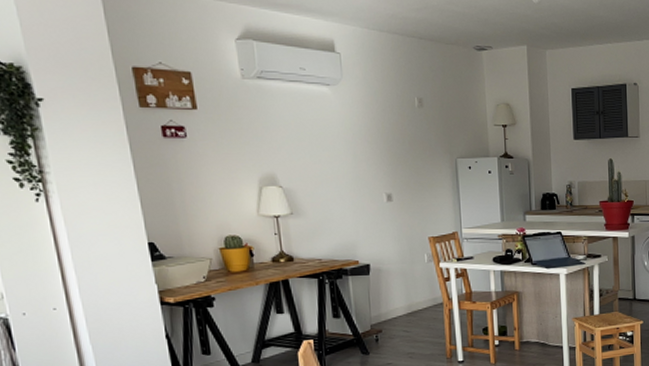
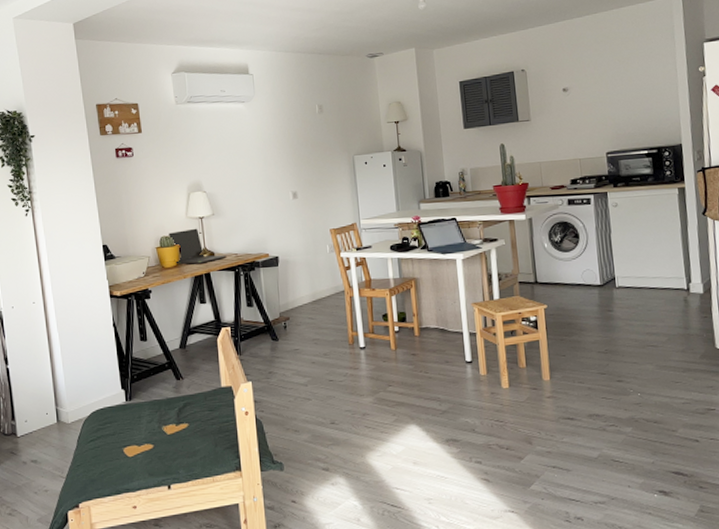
laptop: none [236,228,309,270] -> present [169,228,227,265]

